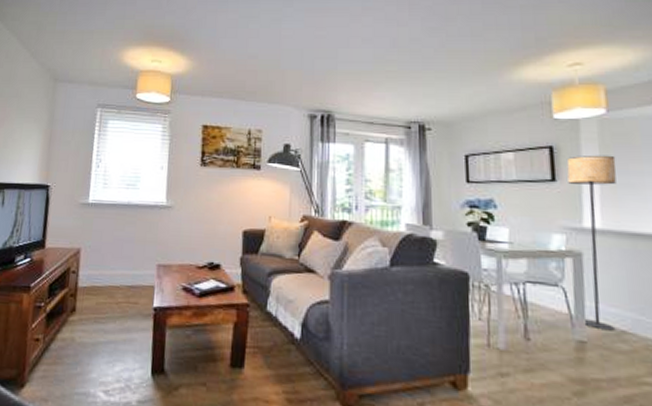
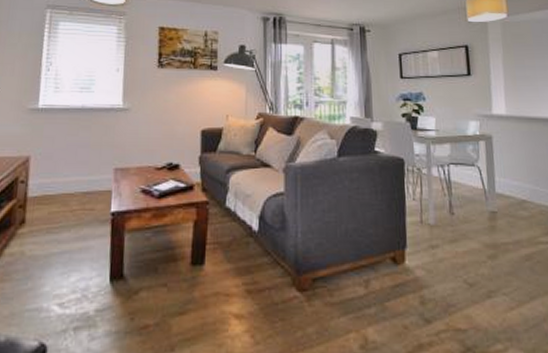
floor lamp: present [566,155,617,331] -> none [478,52,517,201]

